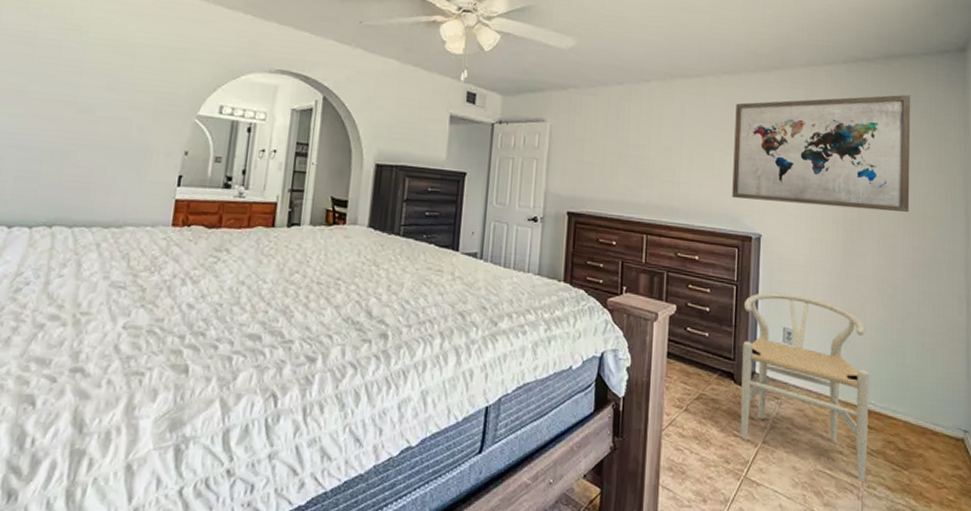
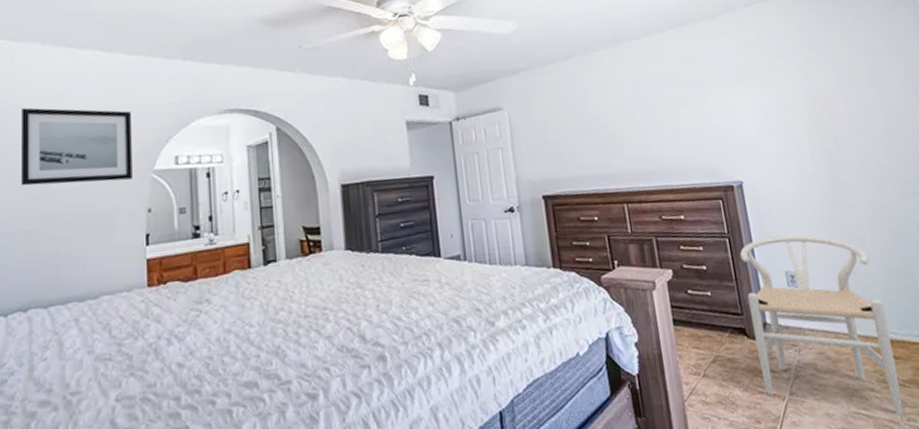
wall art: none [65,30,184,120] -> present [20,107,133,186]
wall art: present [732,94,911,213] -> none [689,14,886,149]

